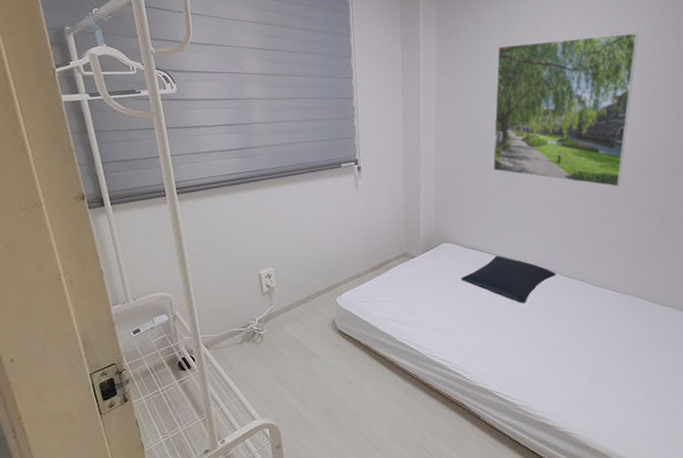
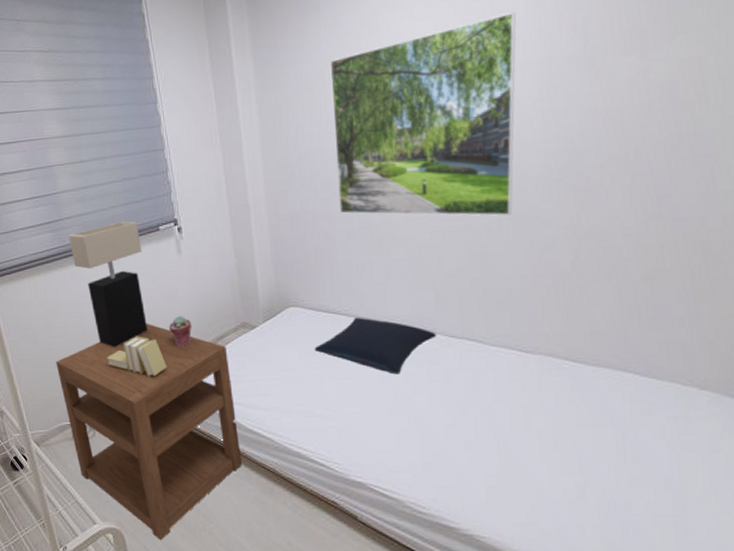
nightstand: none [232,246,391,435] -> present [56,323,242,541]
table lamp: none [257,156,324,266] -> present [68,221,149,348]
books: none [281,256,335,293] -> present [106,336,167,377]
potted succulent: none [340,242,361,268] -> present [168,316,192,346]

